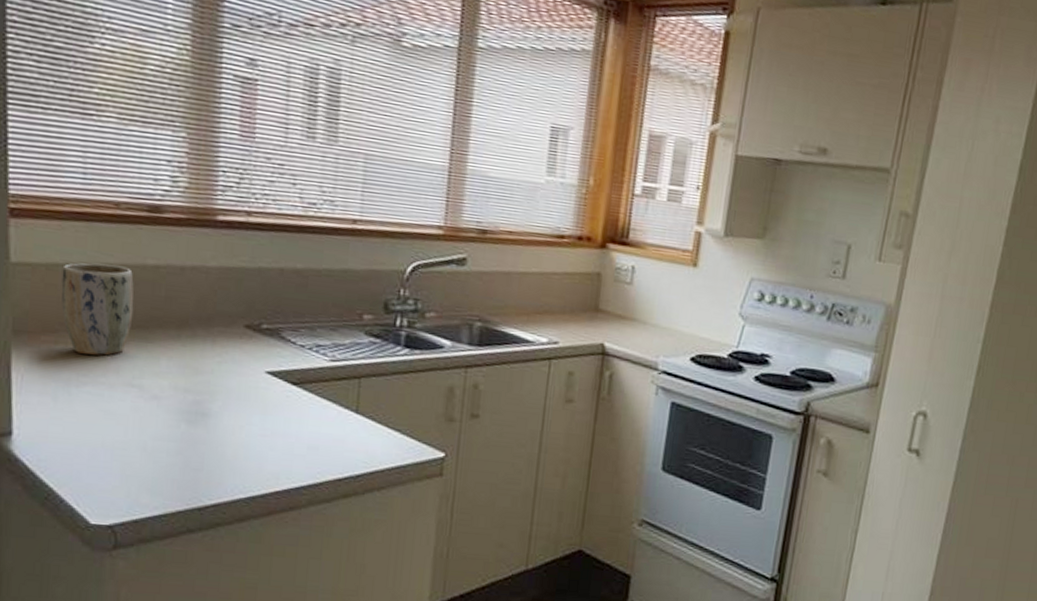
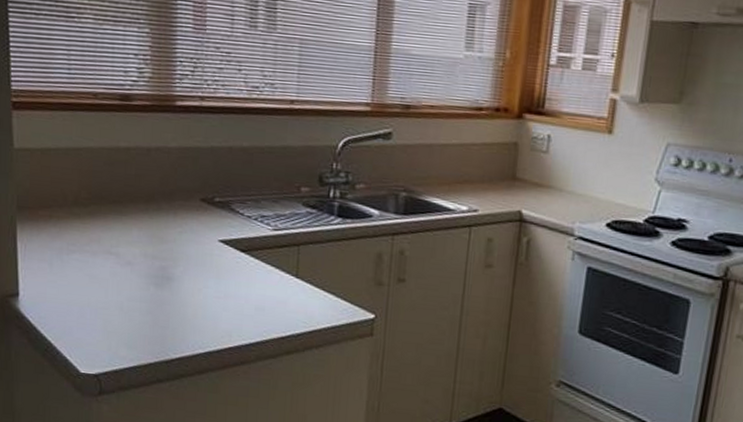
plant pot: present [61,263,134,356] -> none [53,147,111,227]

